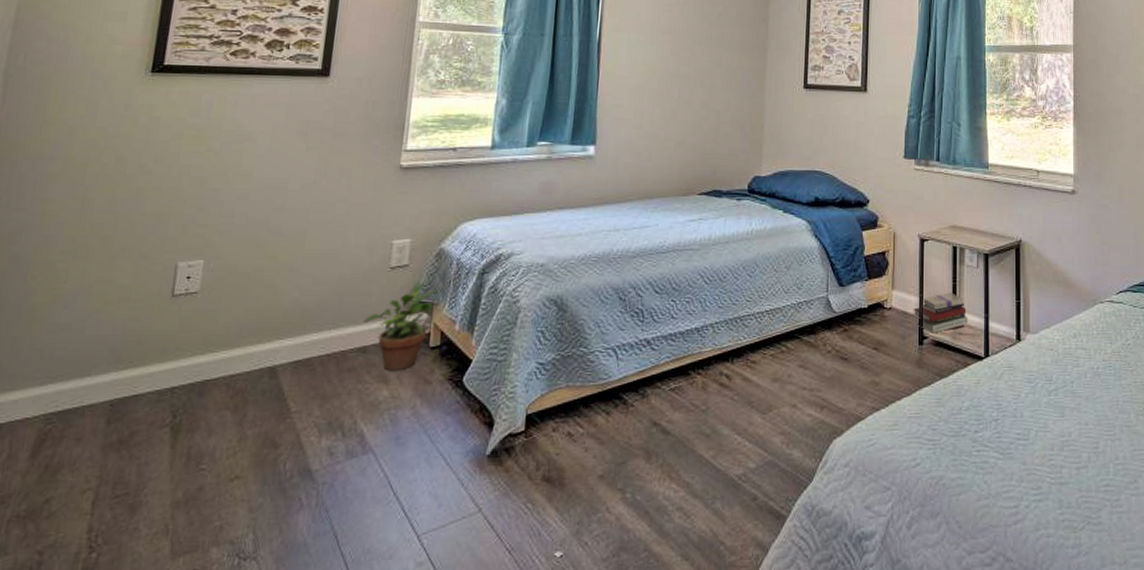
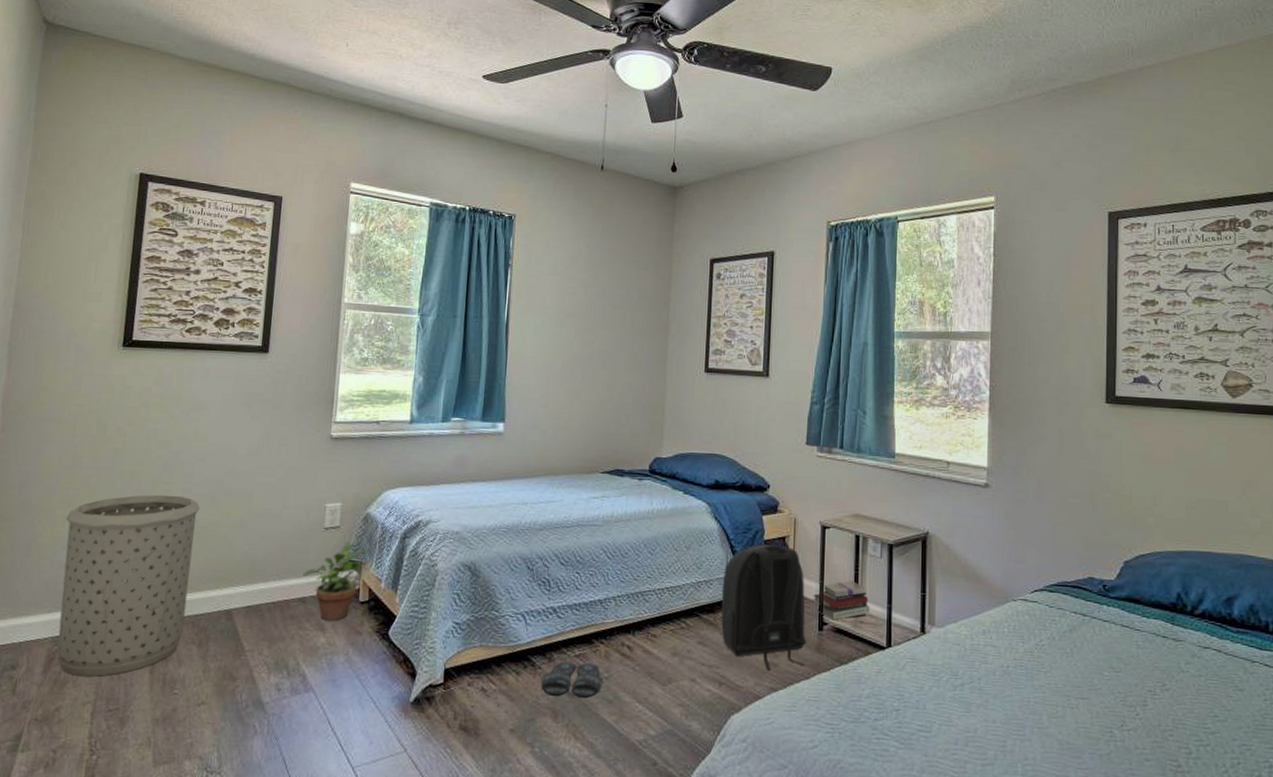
laundry basket: none [50,239,241,459] -> present [57,495,200,677]
slippers: none [633,396,701,435] -> present [541,661,604,698]
backpack: none [822,259,908,389] -> present [721,543,807,670]

